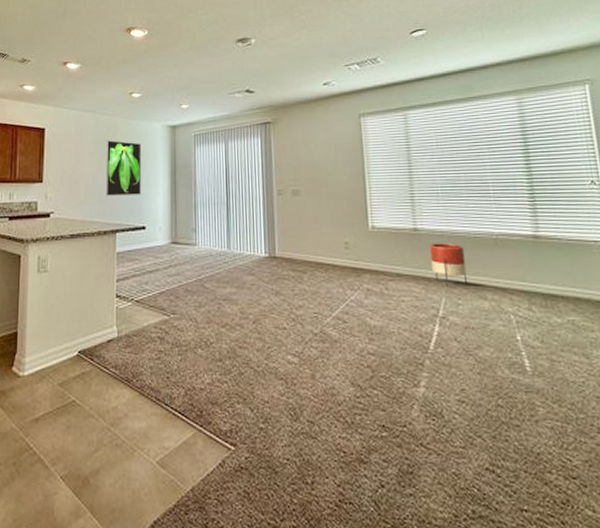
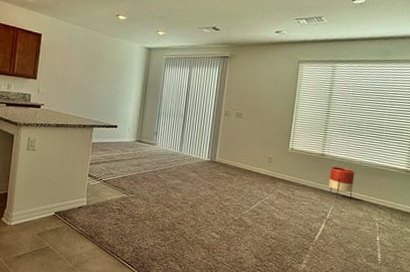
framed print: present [106,140,142,196] -> none [88,52,122,100]

